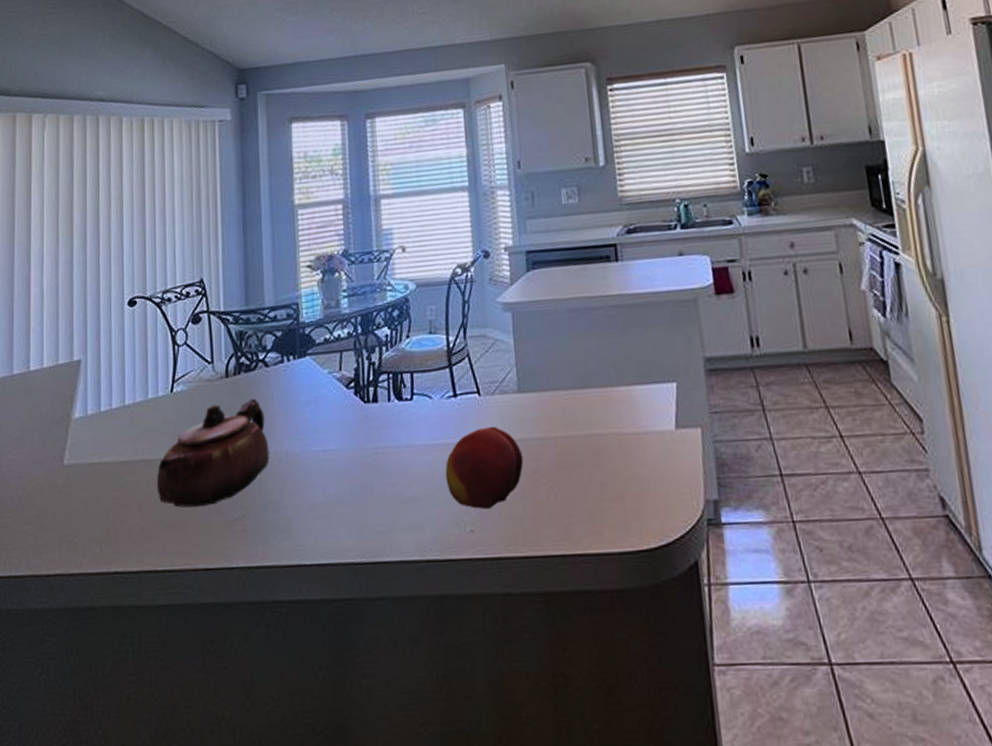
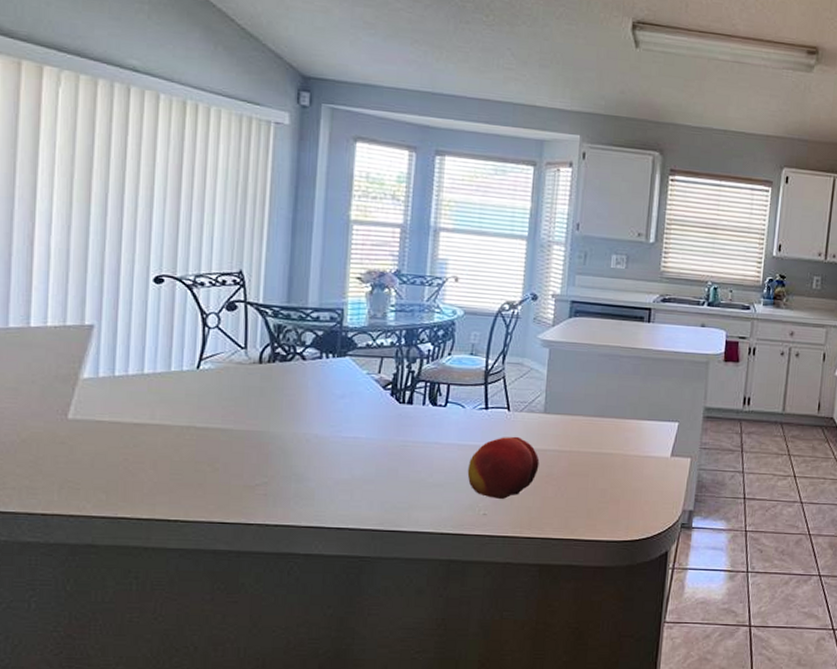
teapot: present [157,398,270,508] -> none [175,385,299,471]

